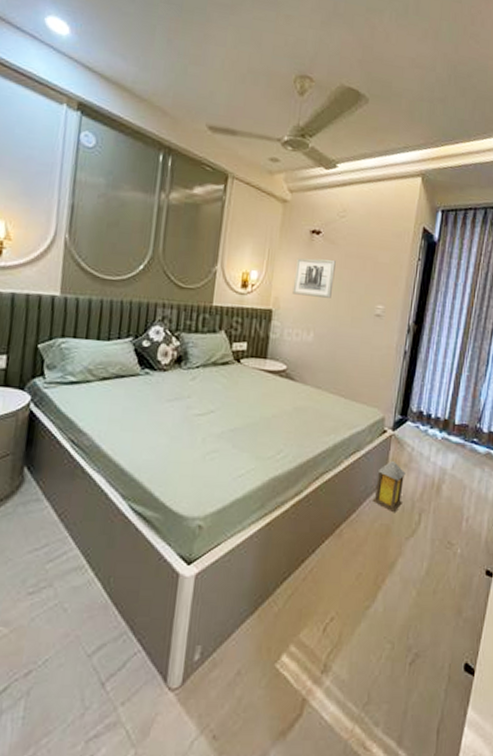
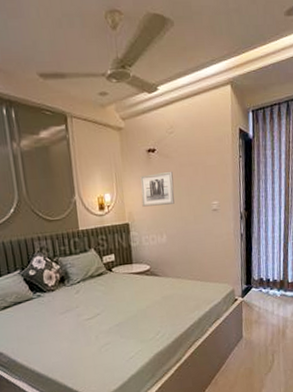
lantern: present [372,461,406,512] -> none [235,320,258,358]

